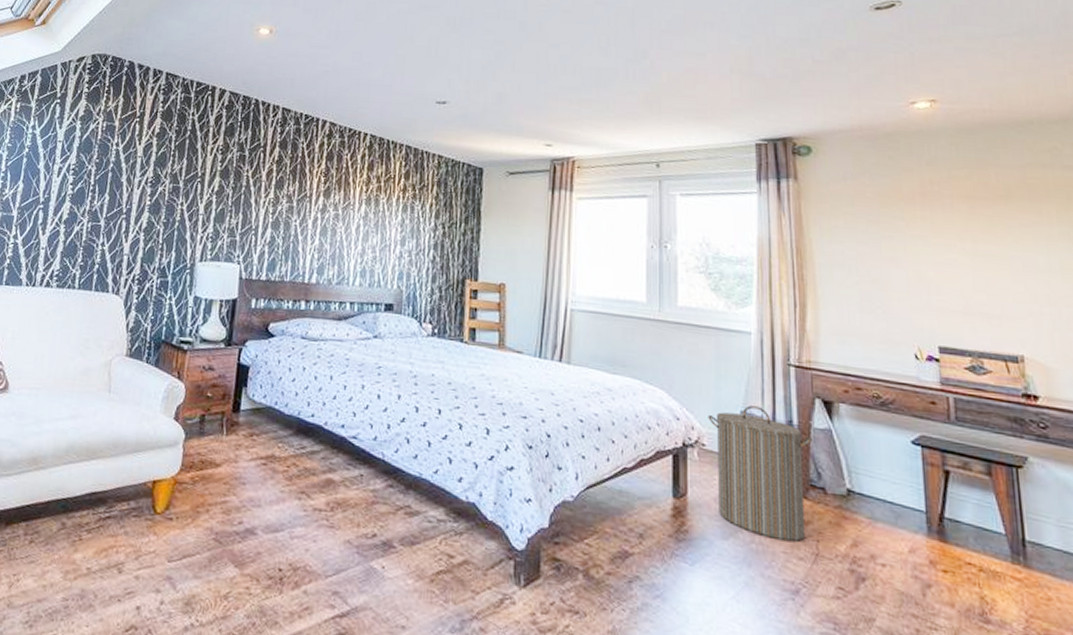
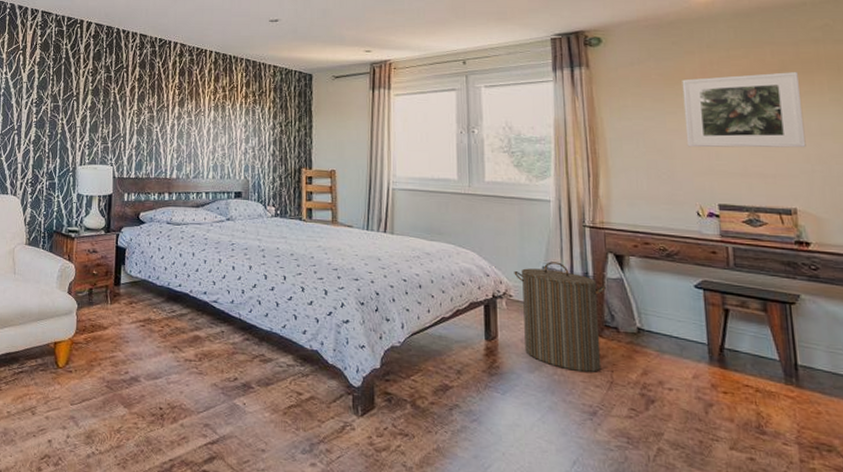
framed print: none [899,198,1034,286] -> present [682,72,806,148]

